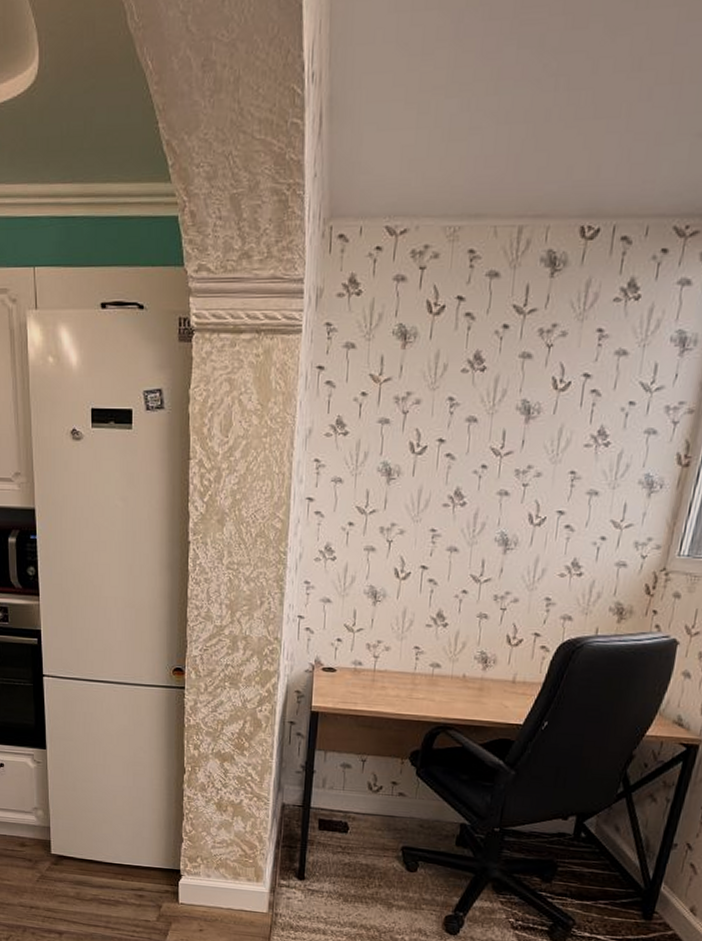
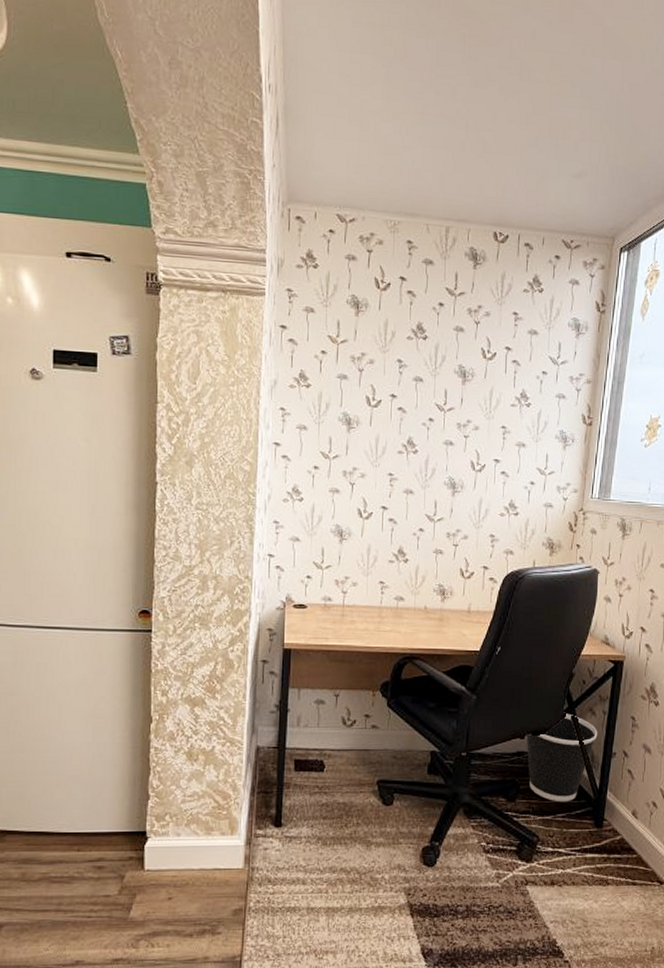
wastebasket: none [569,797,658,890] -> present [526,713,598,802]

